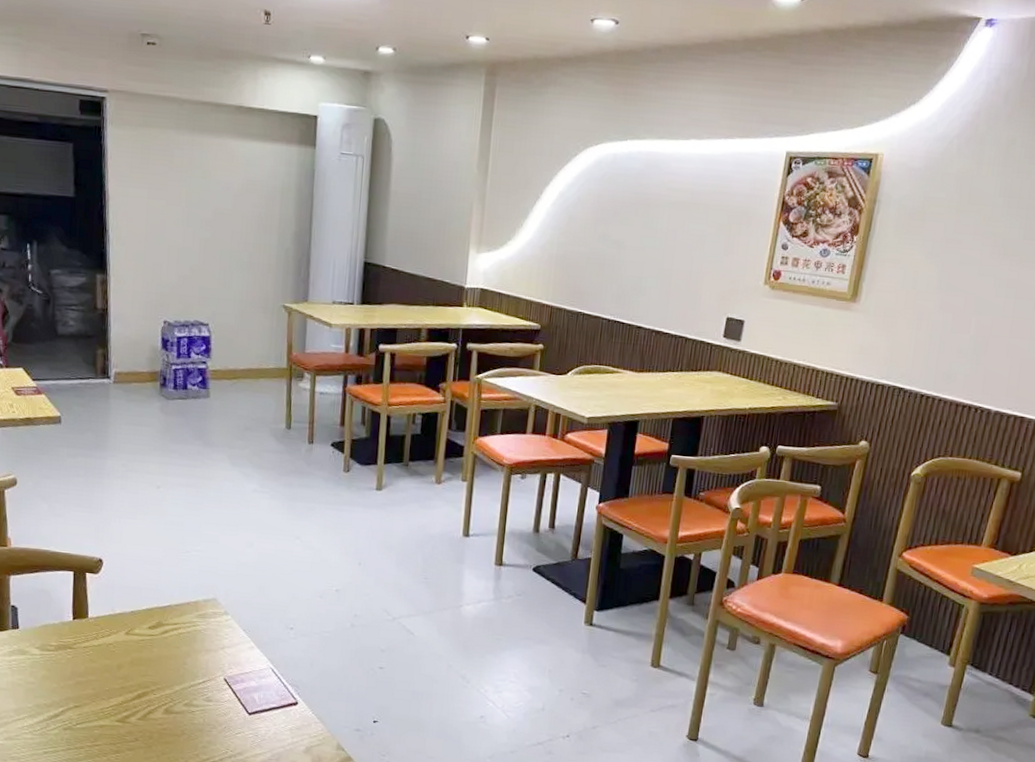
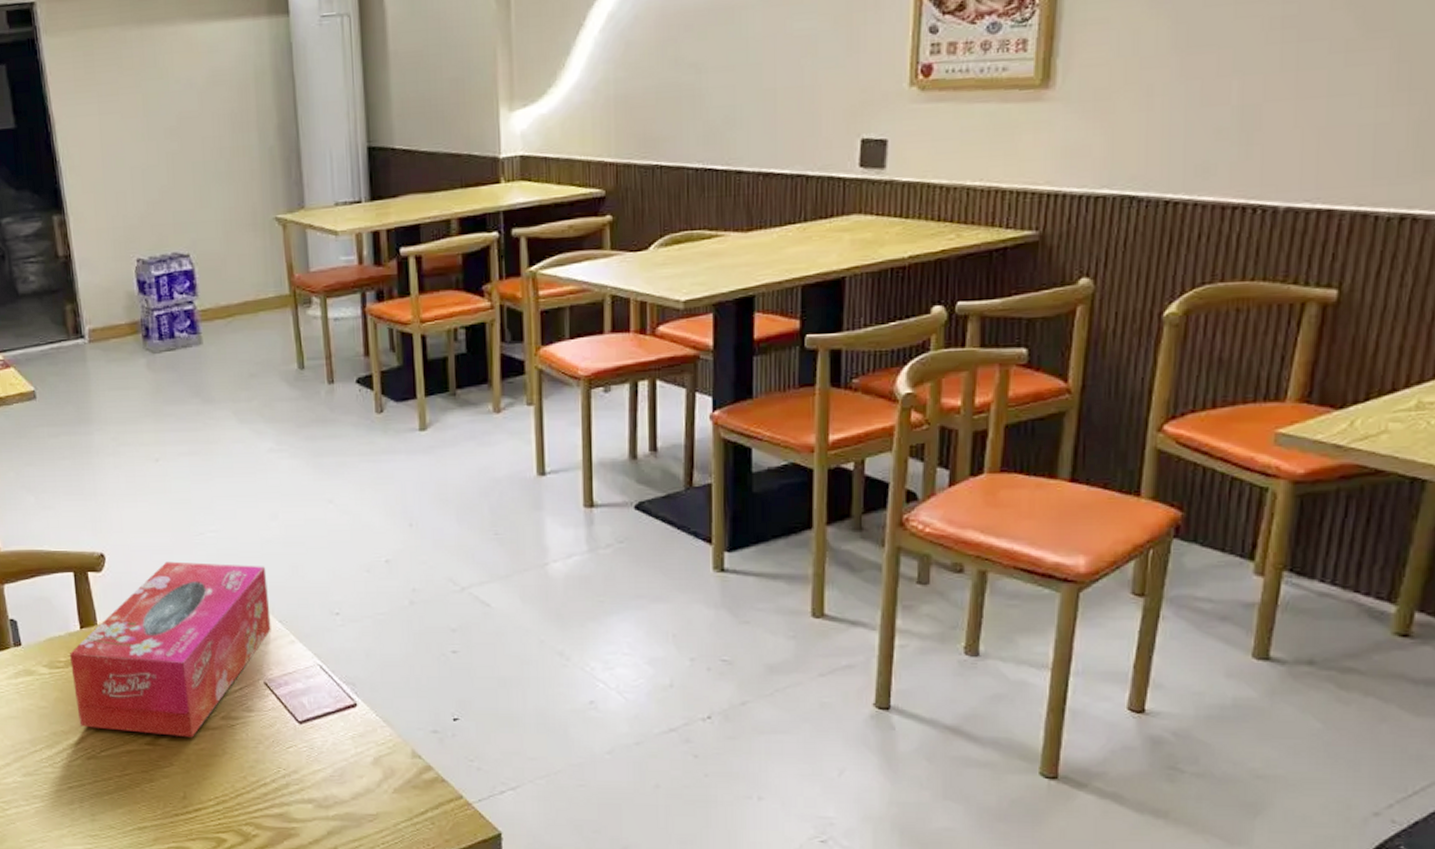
tissue box: none [60,571,238,719] -> present [70,561,271,738]

